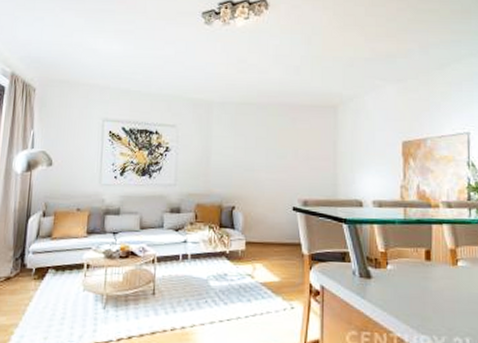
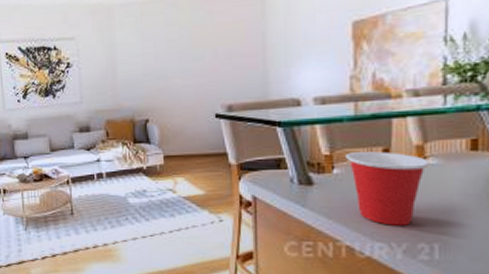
cup: none [396,251,461,320] -> present [344,151,430,226]

